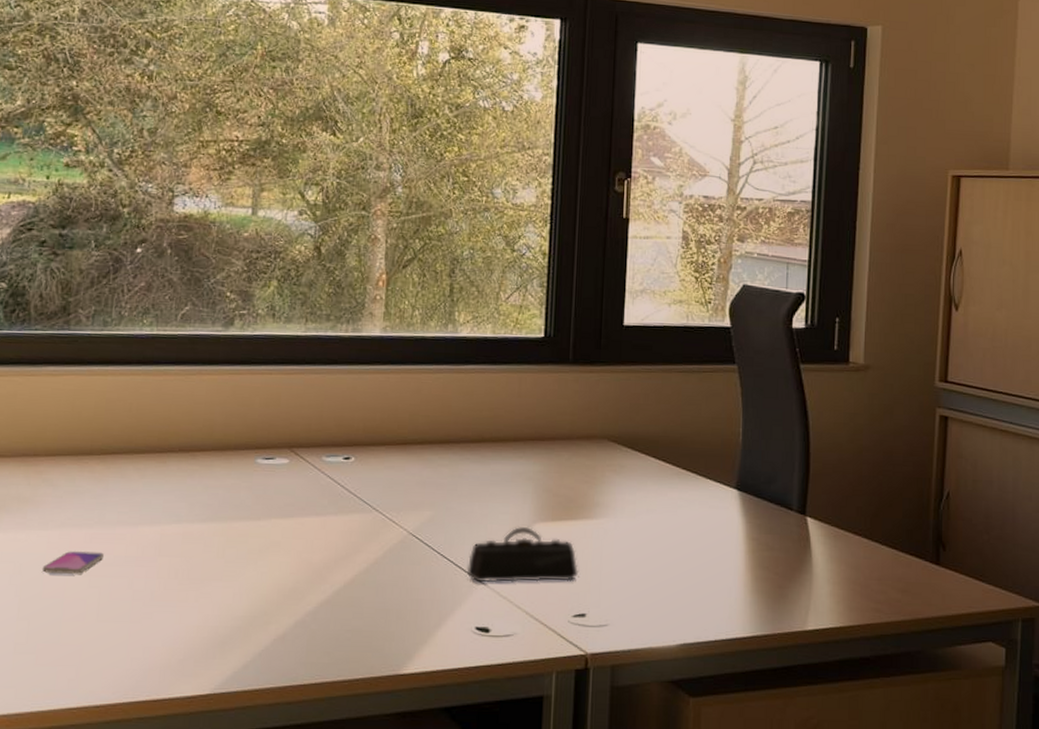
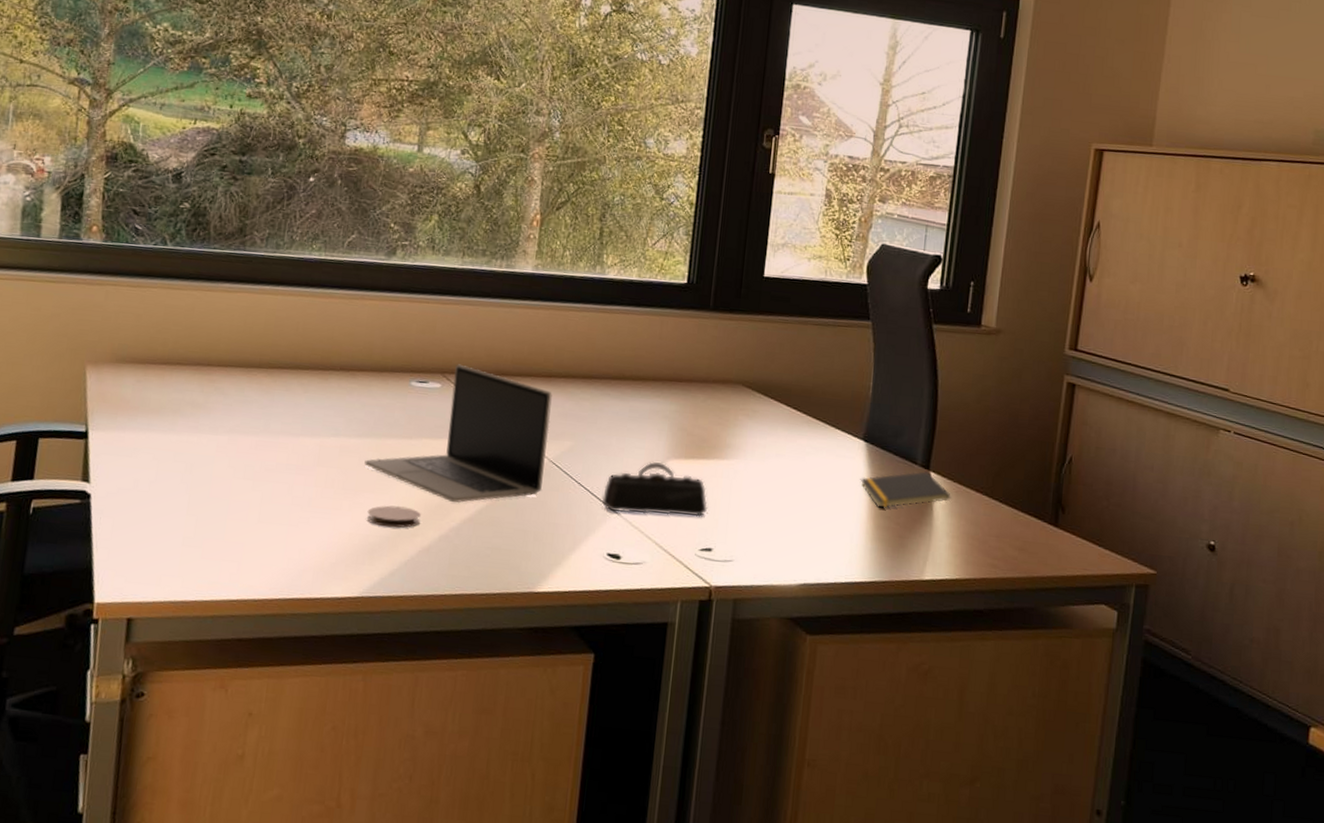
smartphone: present [41,551,104,574] -> none [210,456,267,477]
laptop: none [210,437,408,586] -> present [364,364,552,504]
coaster: none [215,593,274,617] -> present [366,505,421,528]
notepad: none [735,517,830,558] -> present [860,471,951,508]

